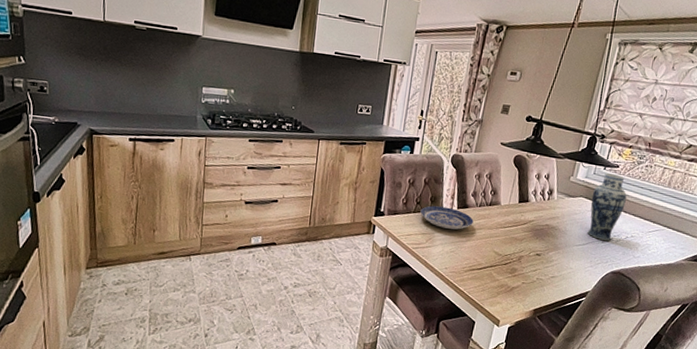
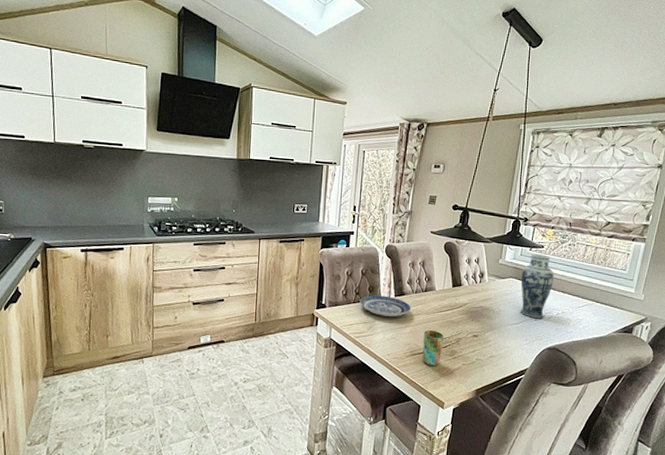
cup: none [481,245,505,283] -> present [422,329,444,366]

